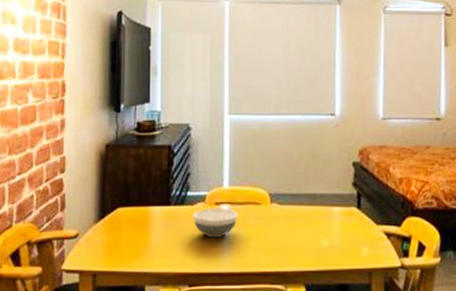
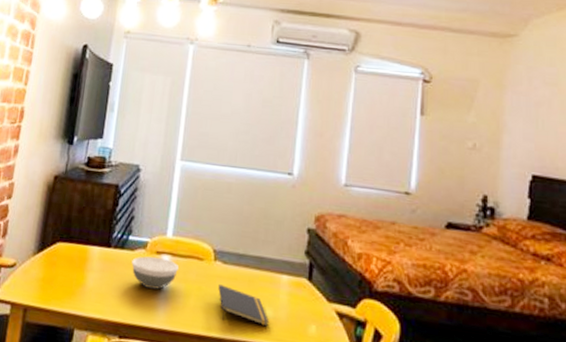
notepad: none [277,224,326,255] -> present [218,284,270,327]

